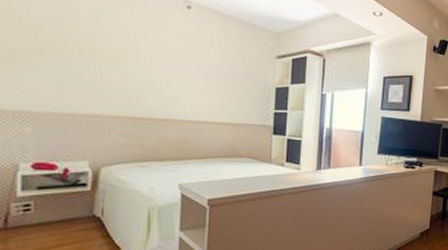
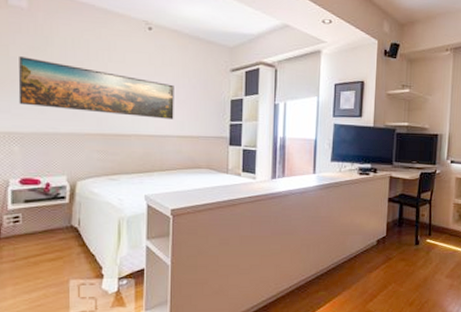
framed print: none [32,26,215,105] -> present [18,55,174,119]

